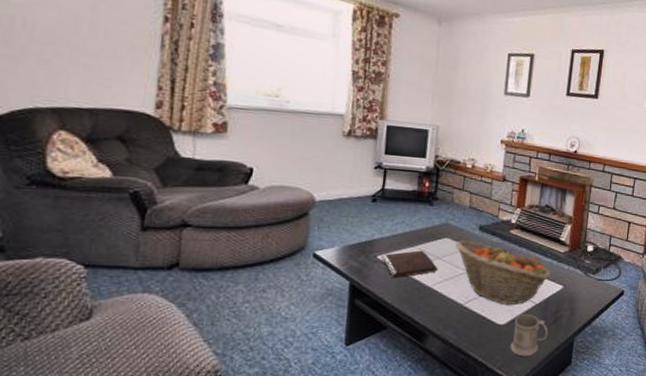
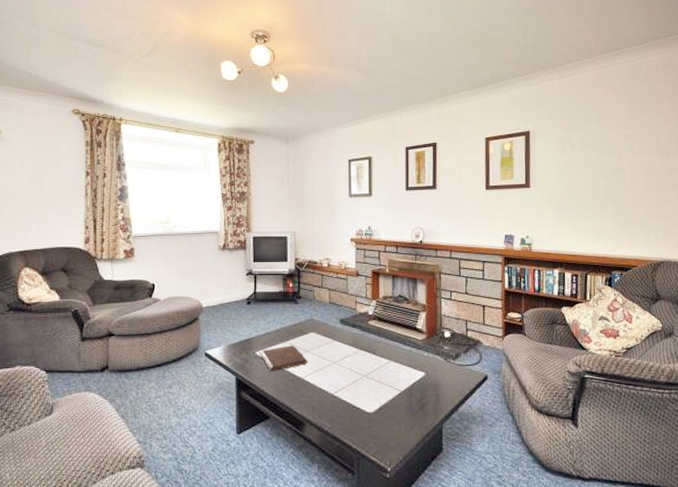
fruit basket: present [455,240,551,306] -> none [320,334,412,394]
mug: present [510,314,549,357] -> none [381,402,416,444]

